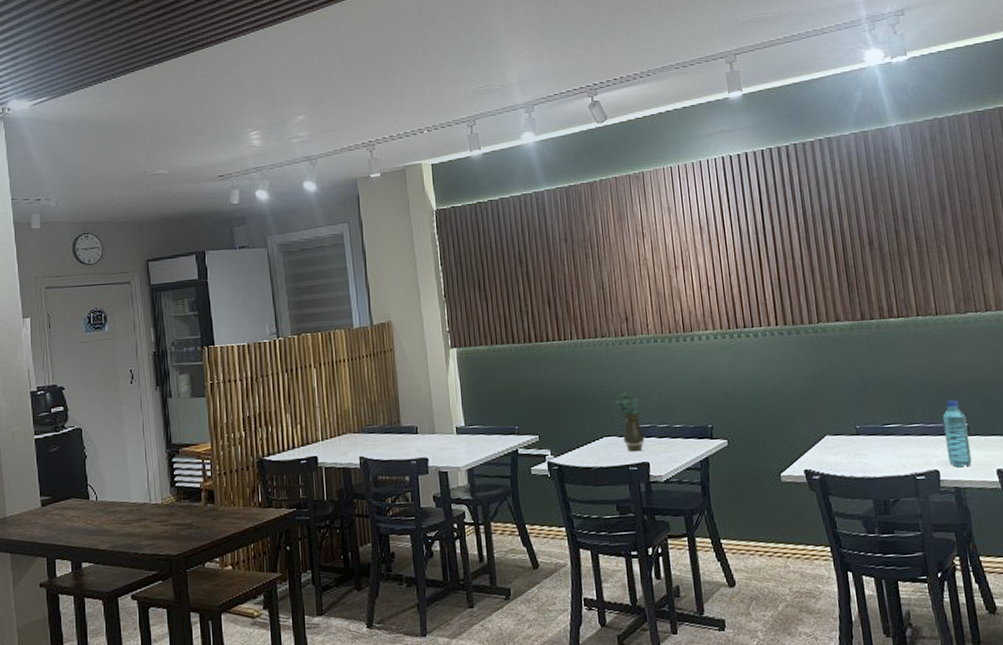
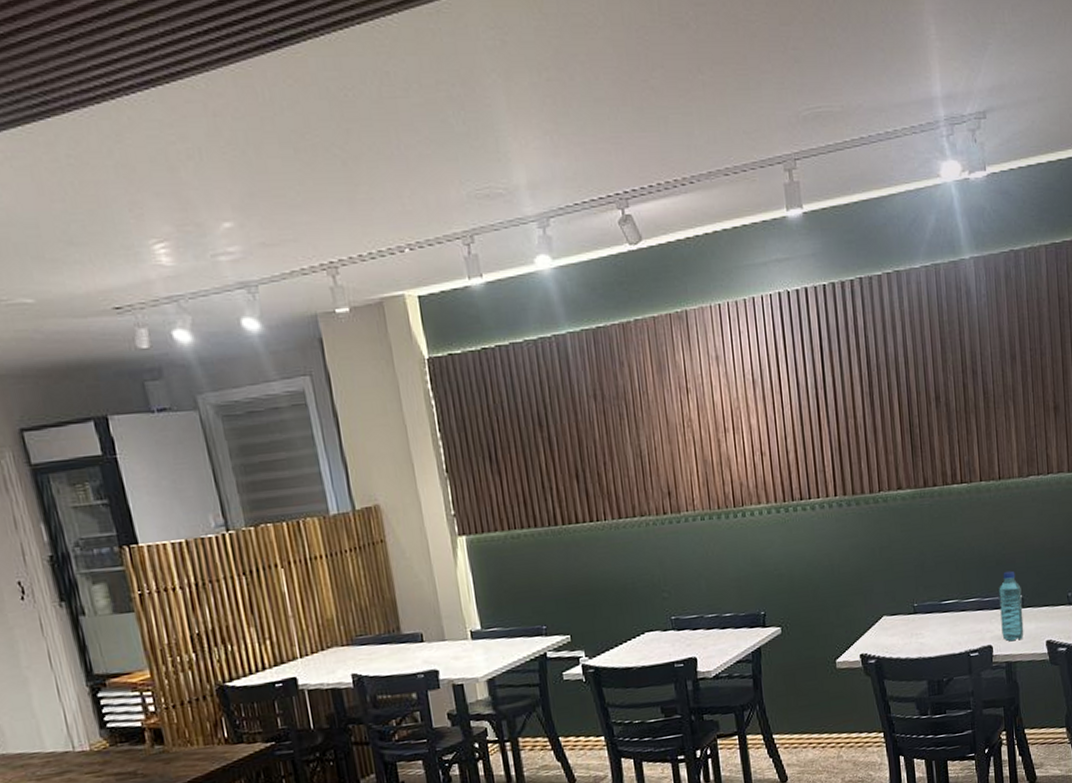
vase: present [614,391,645,451] -> none [656,578,692,647]

